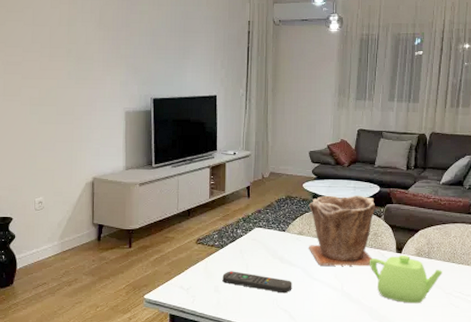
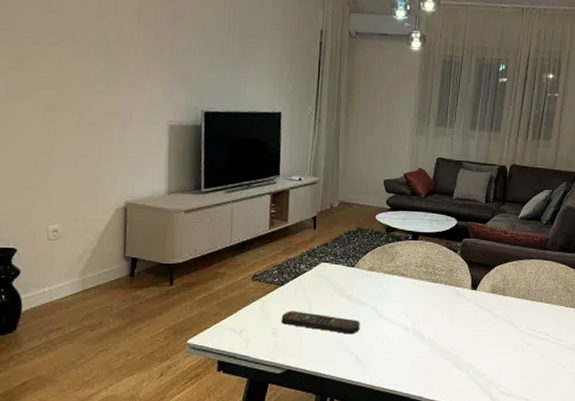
plant pot: present [309,196,378,266] -> none [380,229,452,304]
teapot: present [369,254,442,304] -> none [443,291,516,342]

